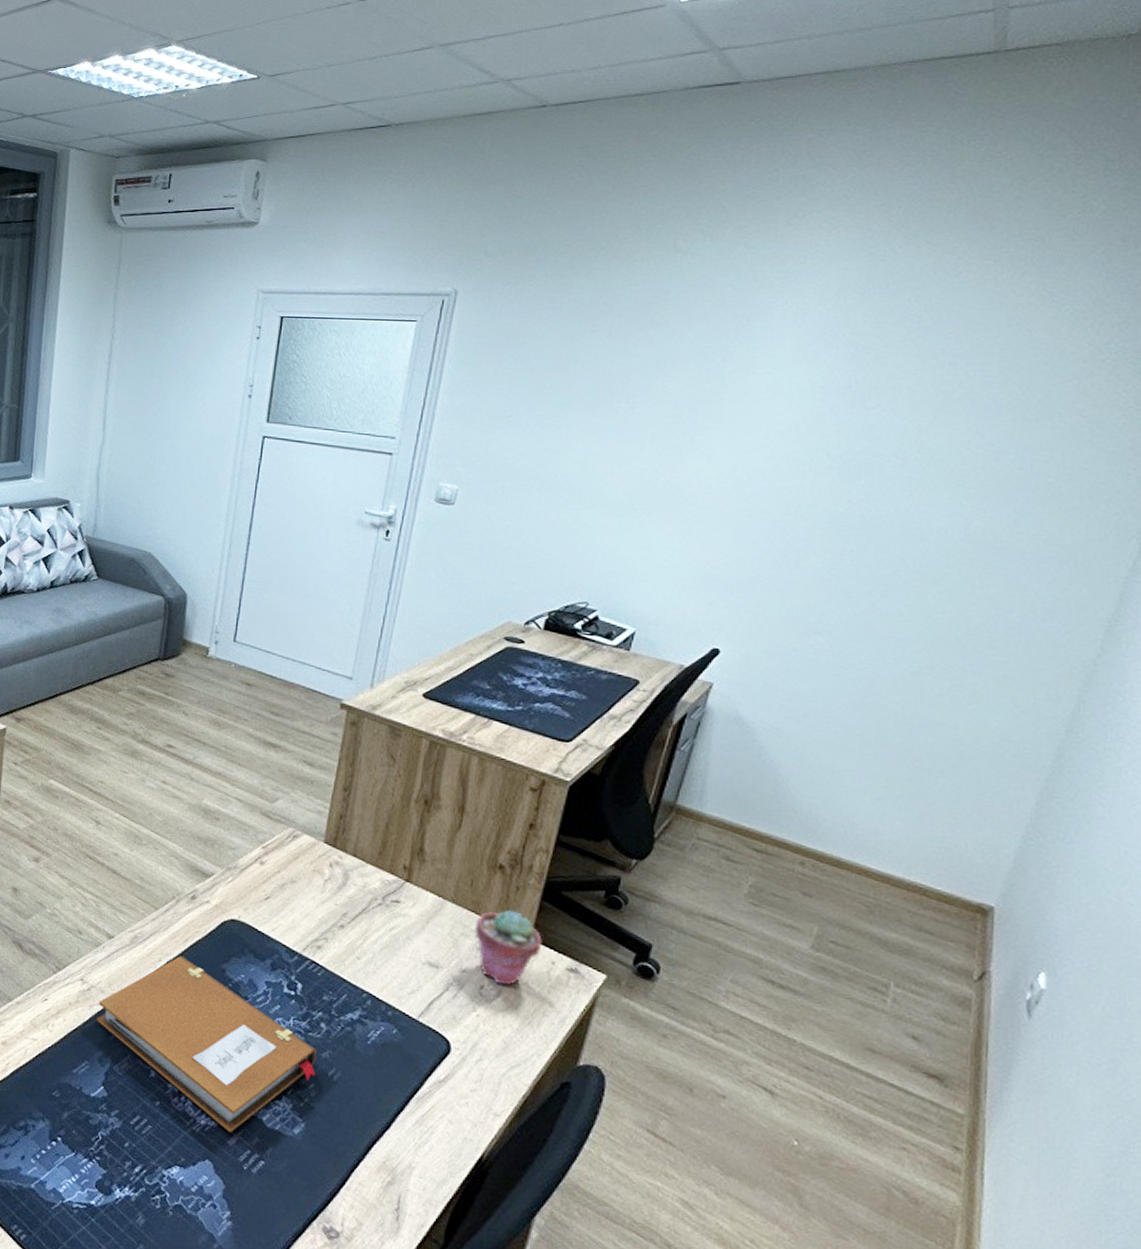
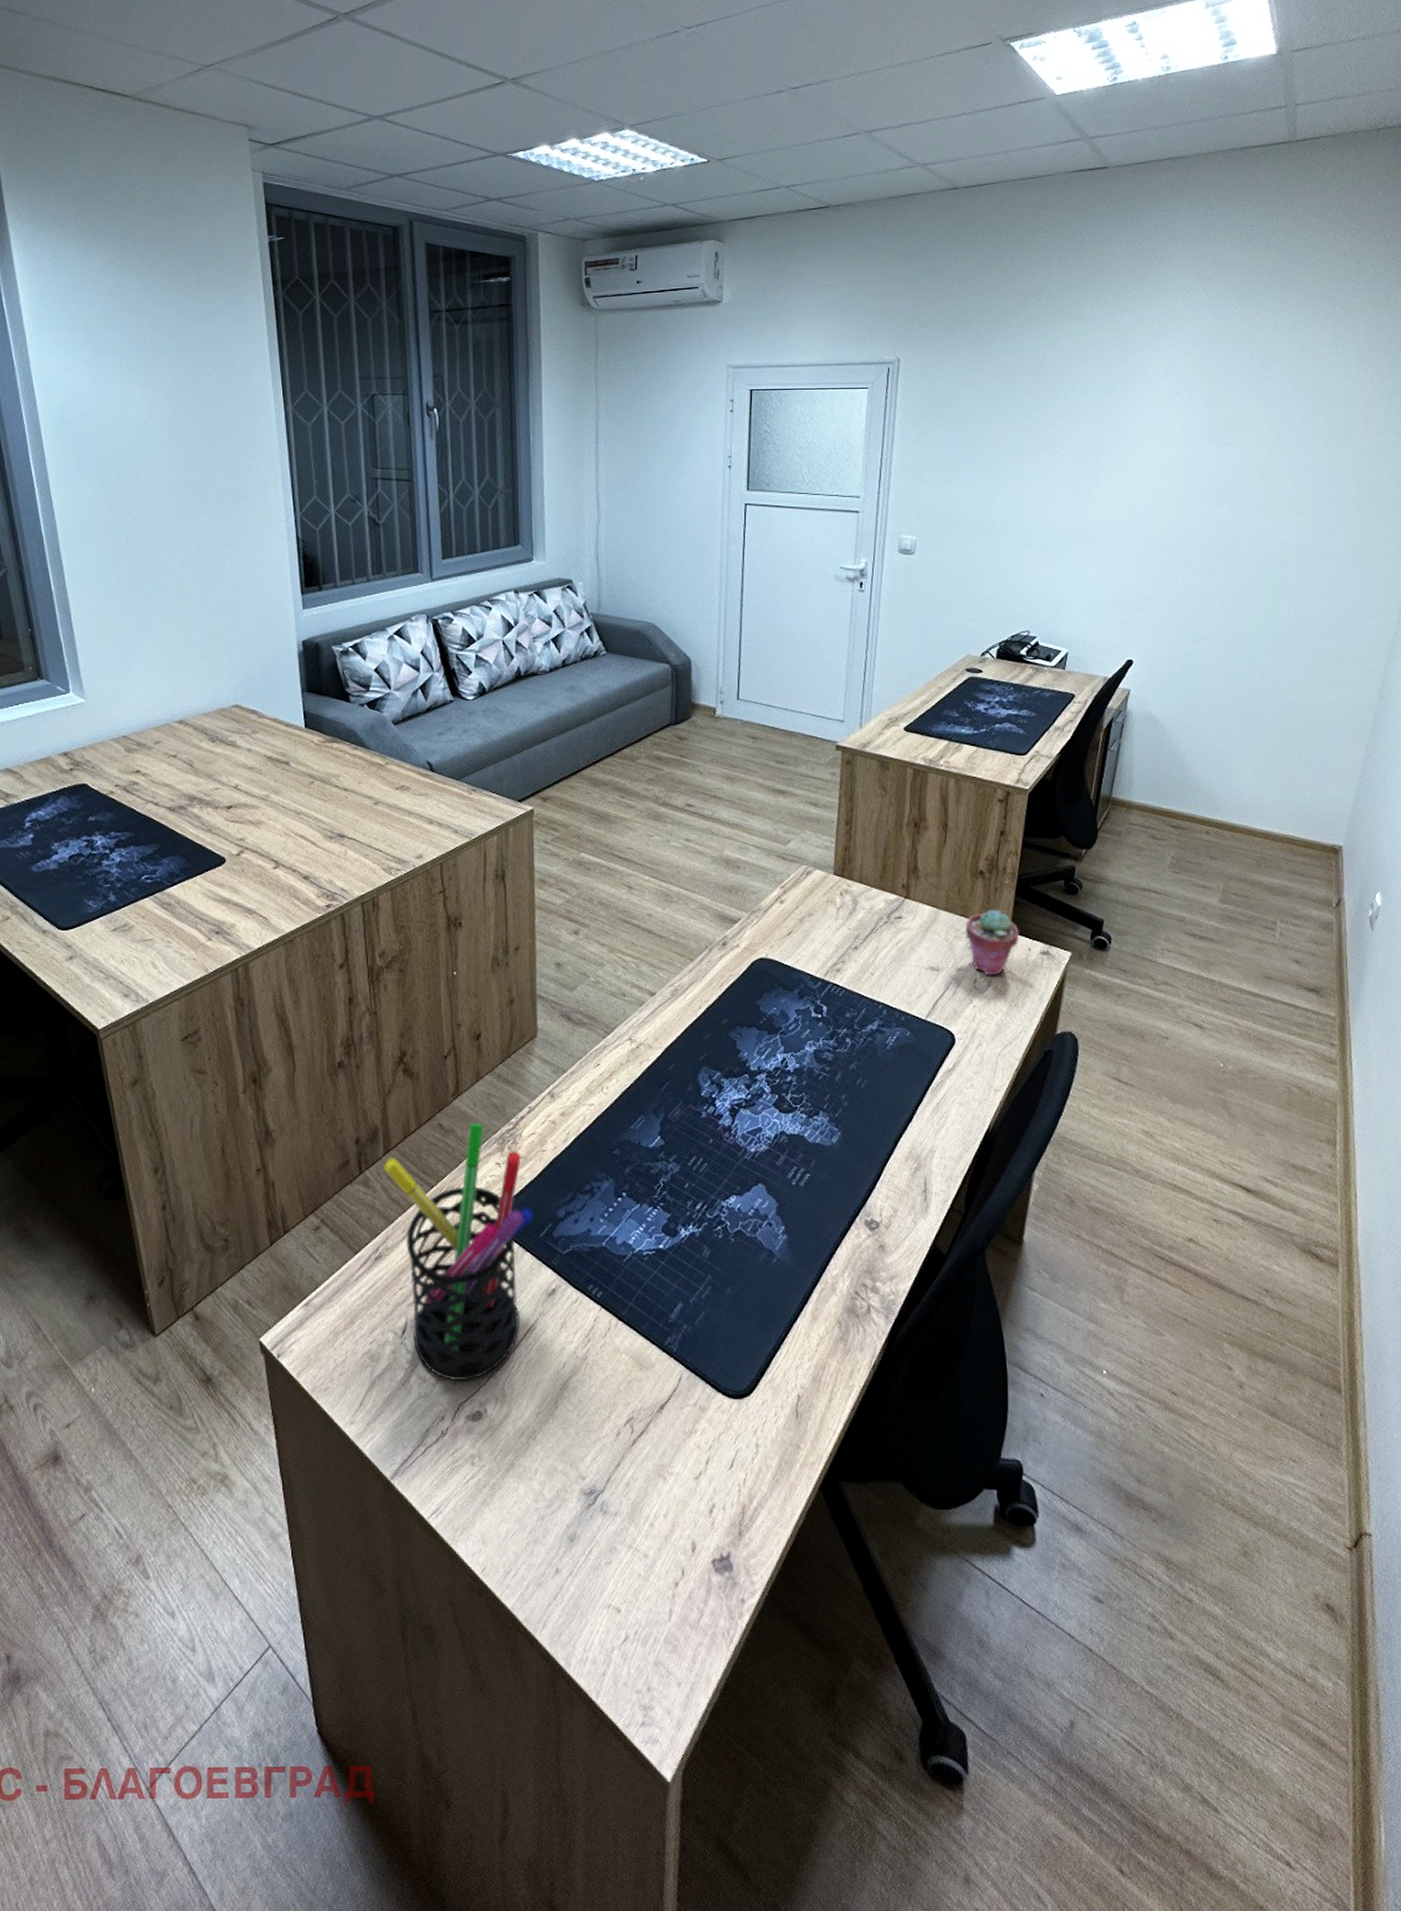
notebook: present [97,955,318,1133] -> none [647,999,846,1155]

